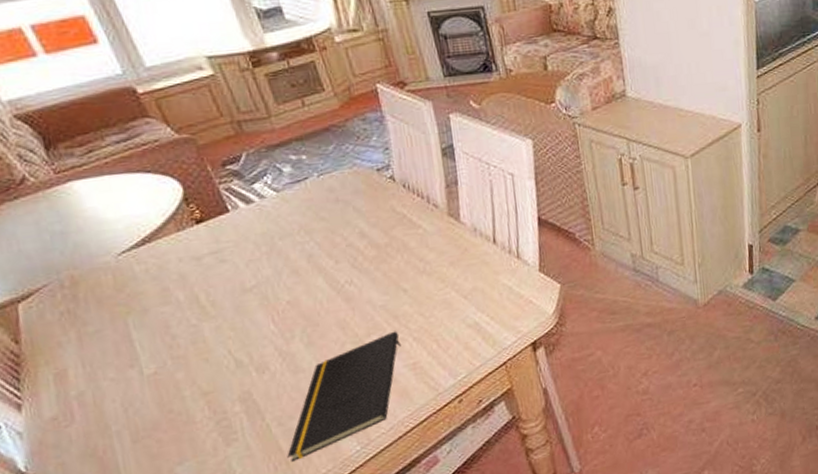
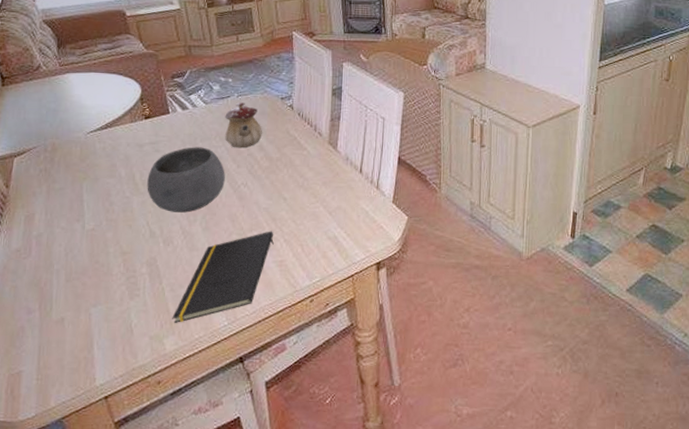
bowl: none [216,246,323,333] -> present [147,147,225,213]
teapot: none [306,182,362,240] -> present [225,102,263,148]

